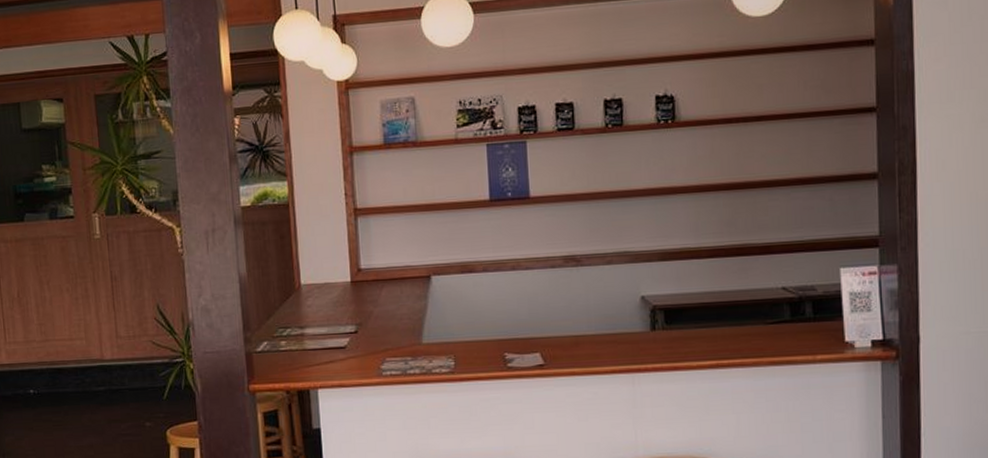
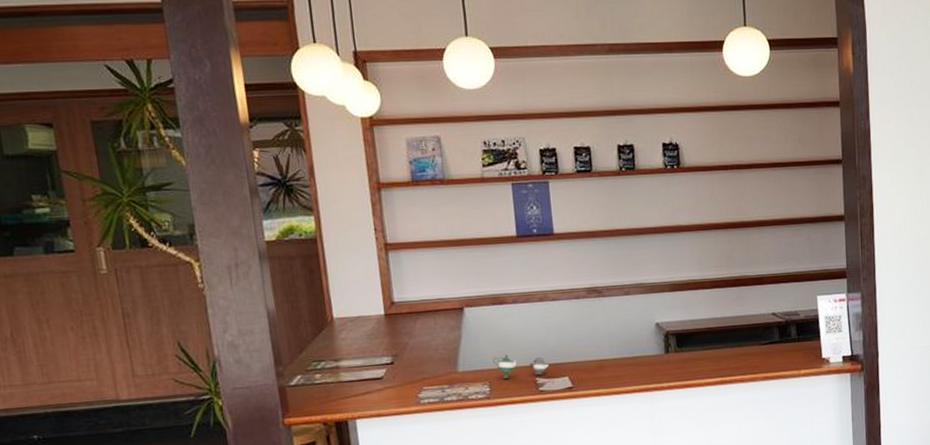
teapot: none [459,325,520,352] -> present [493,353,550,378]

